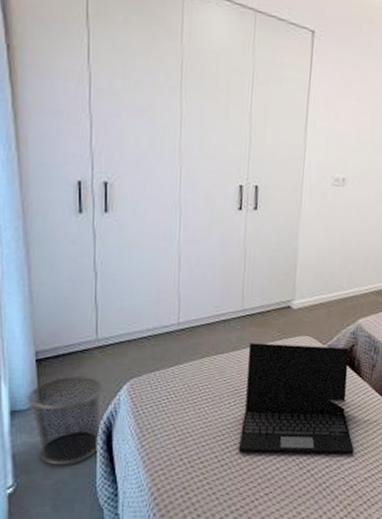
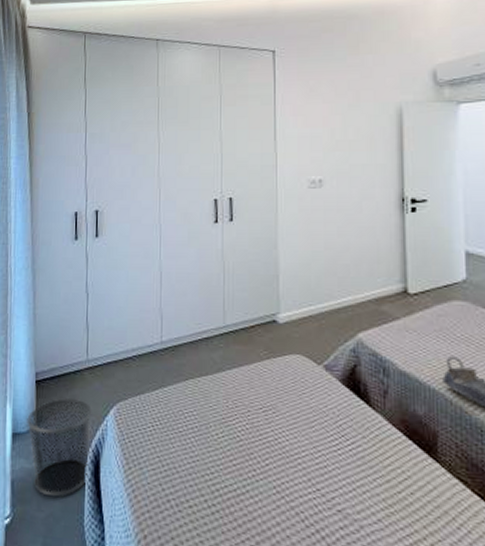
laptop: present [238,343,354,454] -> none [230,363,375,512]

